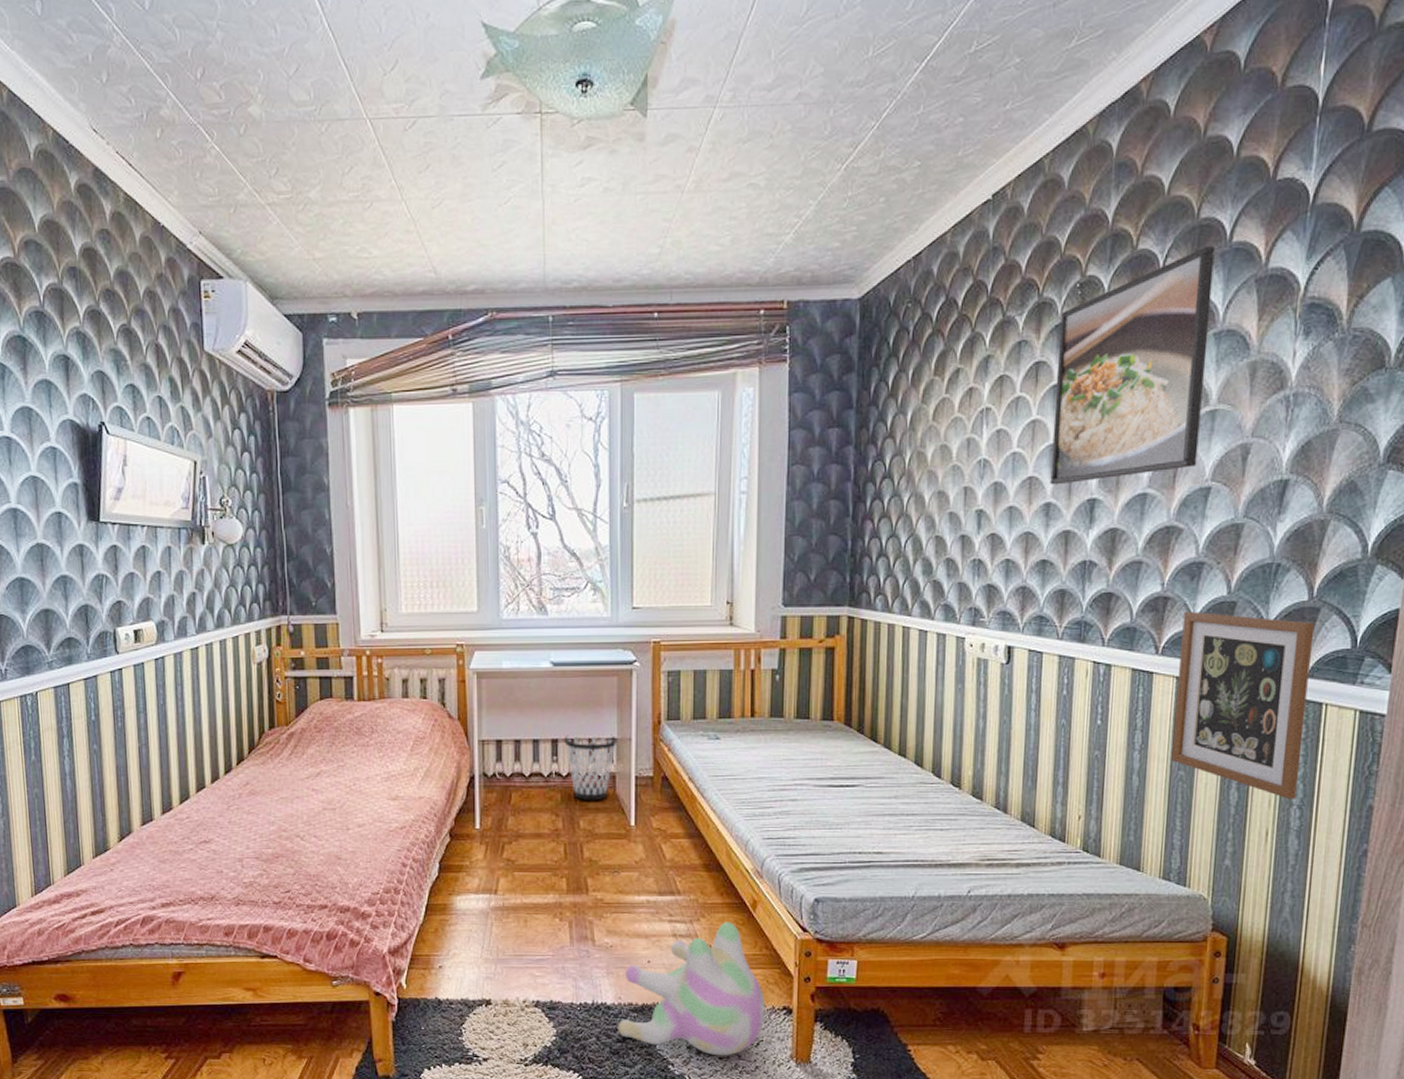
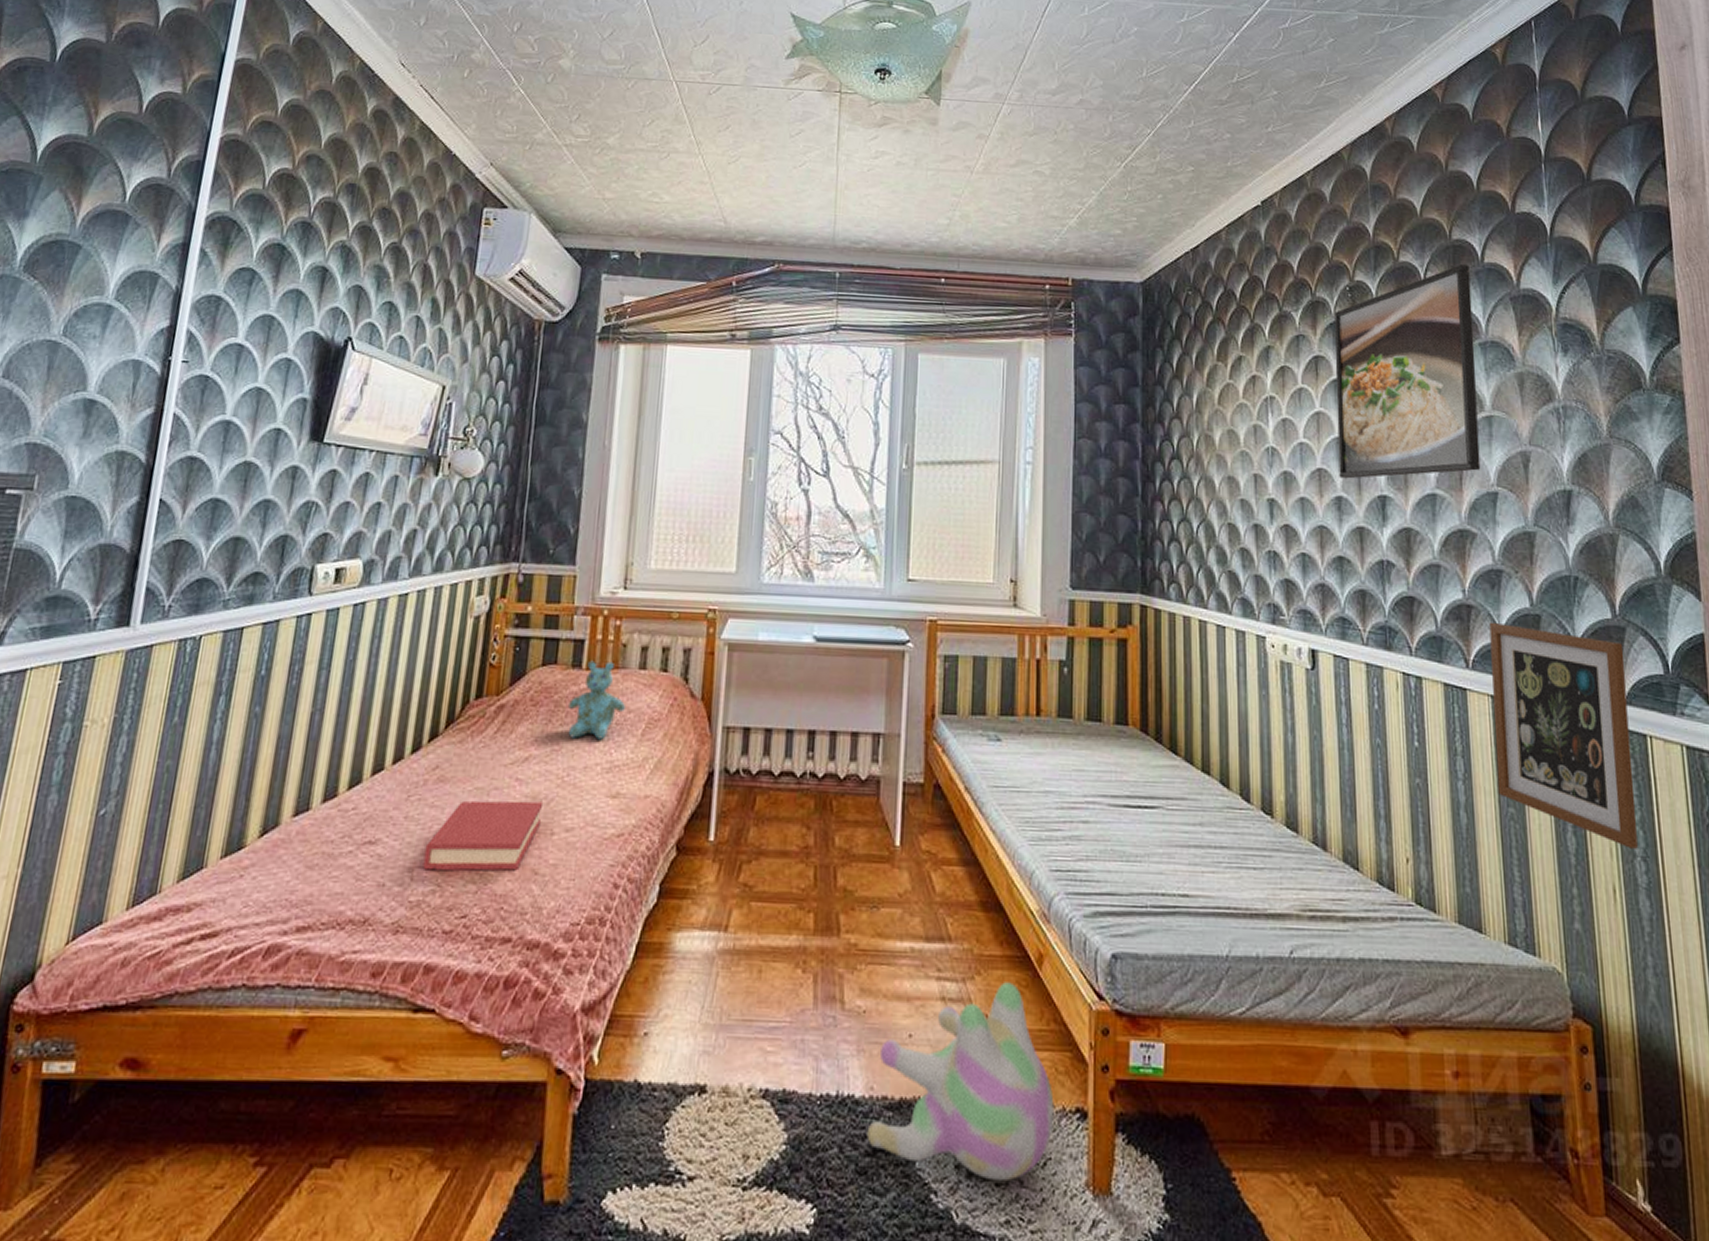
hardback book: none [249,806,338,860] -> present [422,800,544,871]
stuffed bear: none [346,693,394,756] -> present [567,660,625,740]
wastebasket: present [564,734,618,801] -> none [823,725,885,812]

